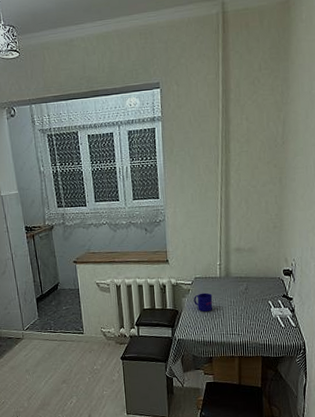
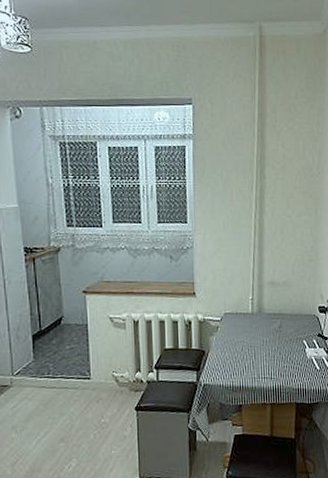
mug: present [194,292,213,312] -> none [223,330,244,352]

